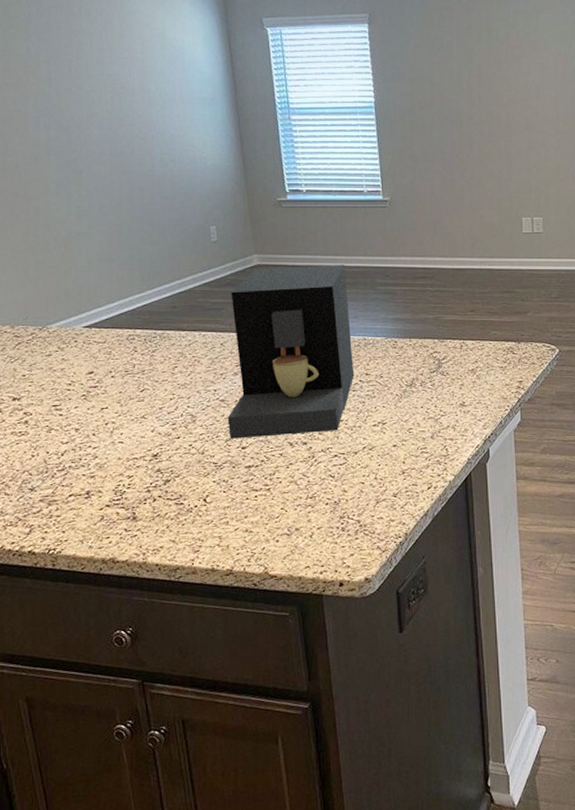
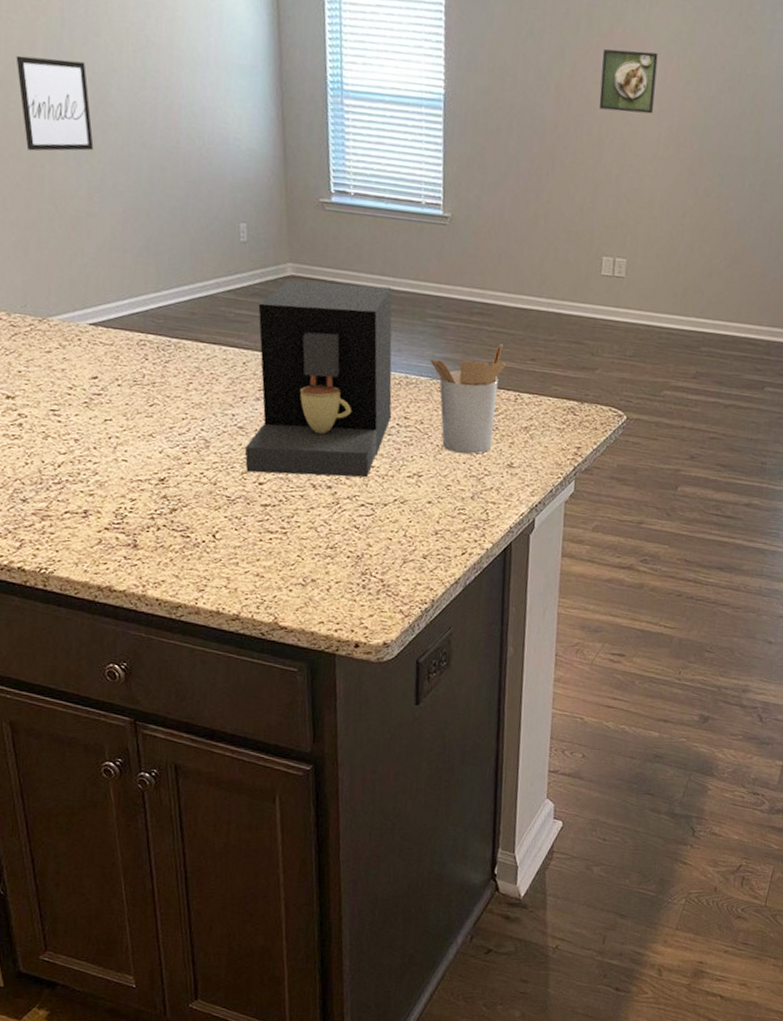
wall art: none [11,111,81,188] -> present [16,55,94,151]
utensil holder: none [384,301,450,400] -> present [430,344,507,454]
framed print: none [502,50,550,99] -> present [599,48,658,114]

